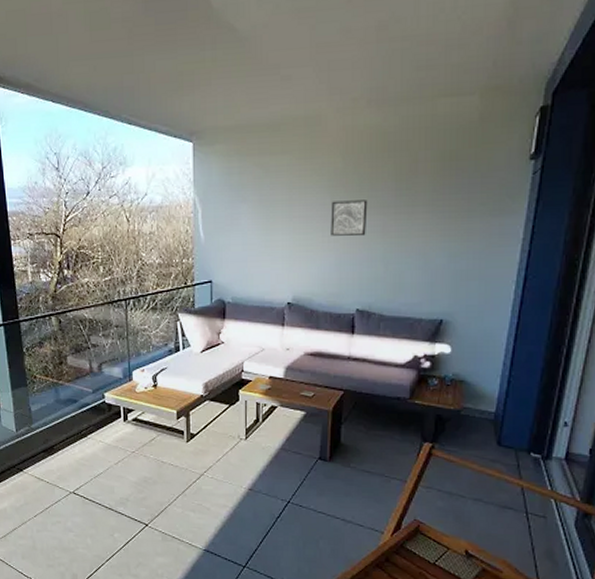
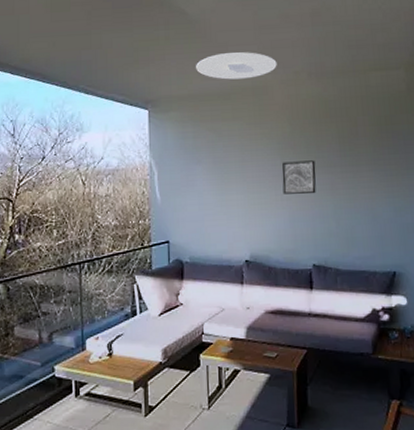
ceiling light: none [244,75,334,108] -> present [196,52,277,80]

